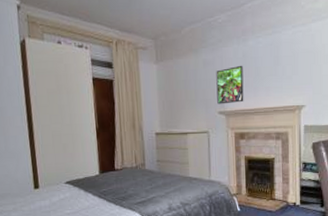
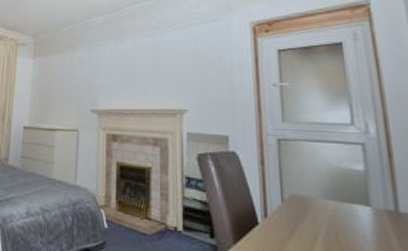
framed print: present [216,65,244,105] -> none [90,64,119,103]

